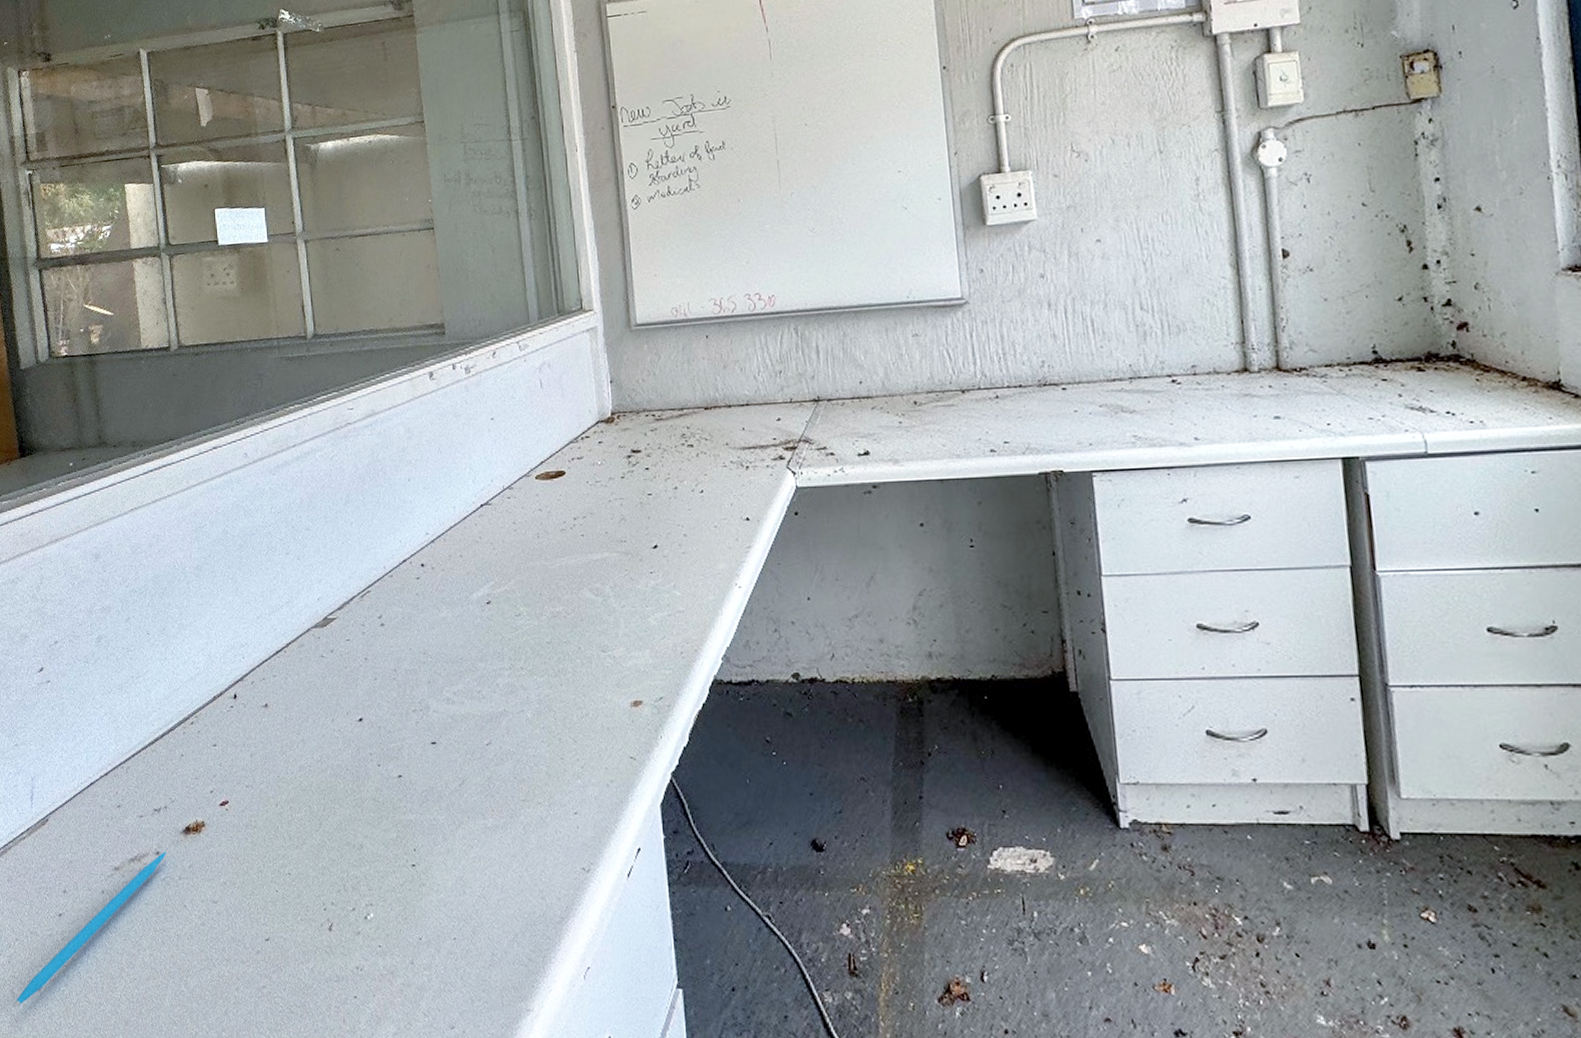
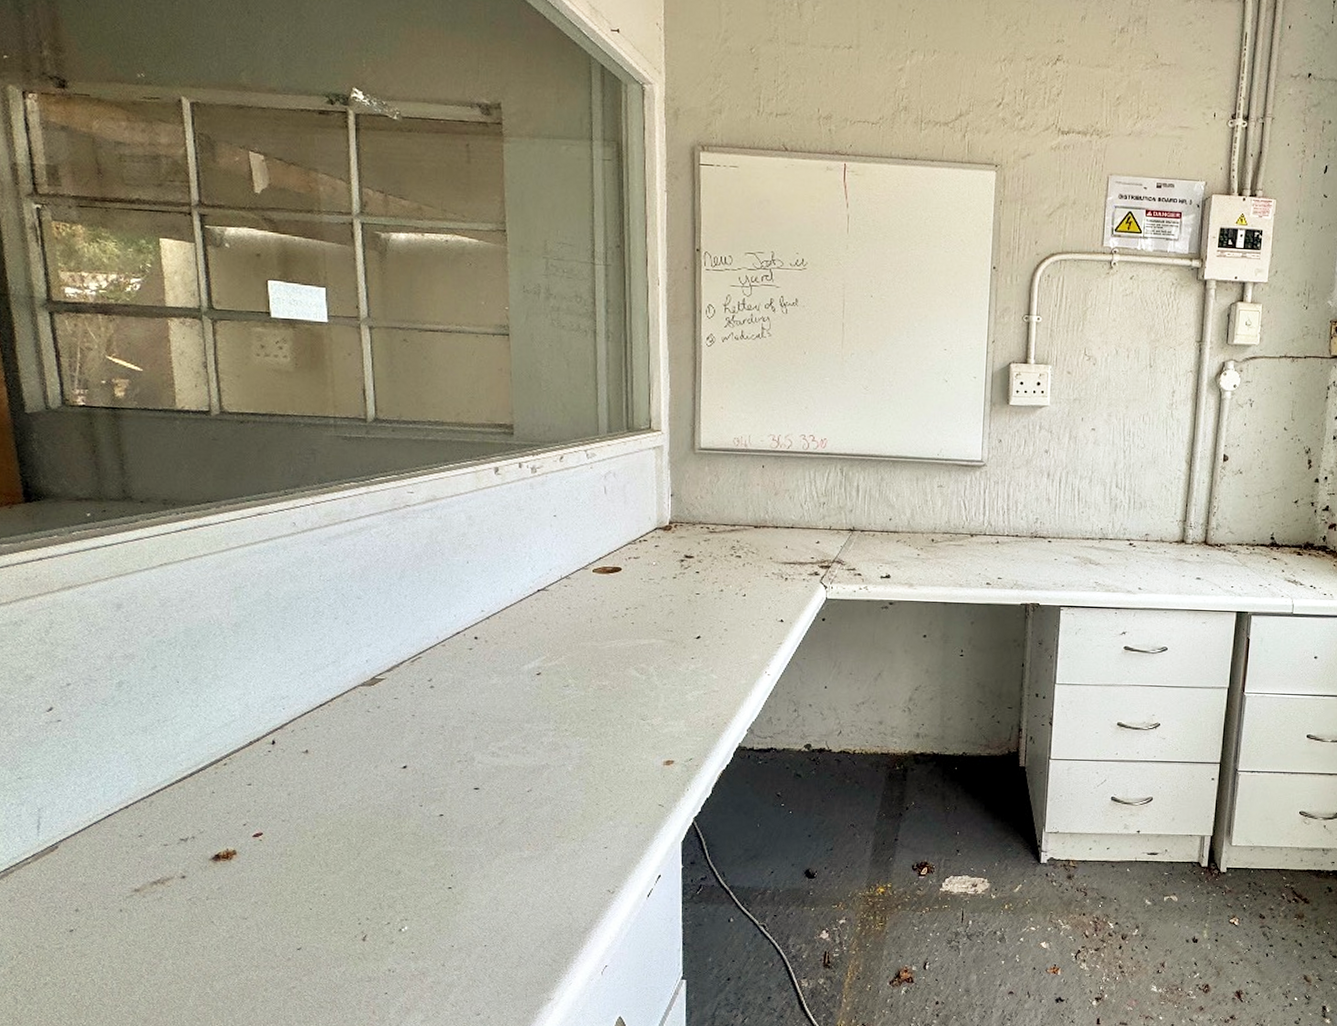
pen: present [14,851,167,1007] -> none [16,875,194,1011]

